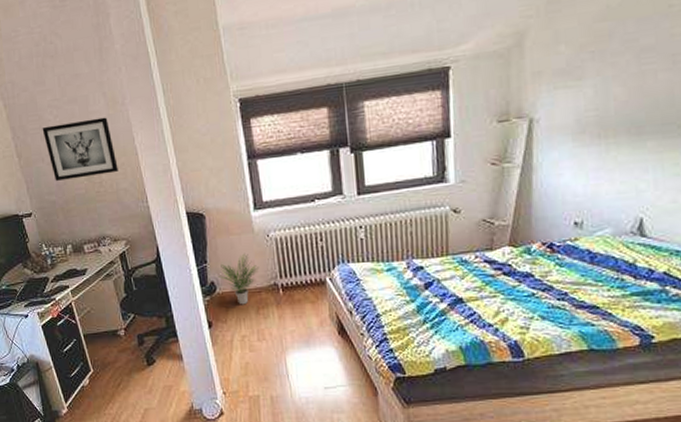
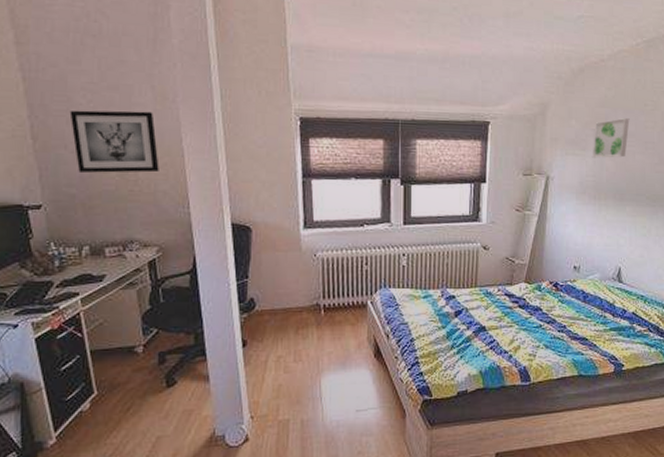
potted plant: present [217,253,260,305] -> none [258,271,303,324]
wall art: none [591,28,647,87] -> present [592,118,630,158]

